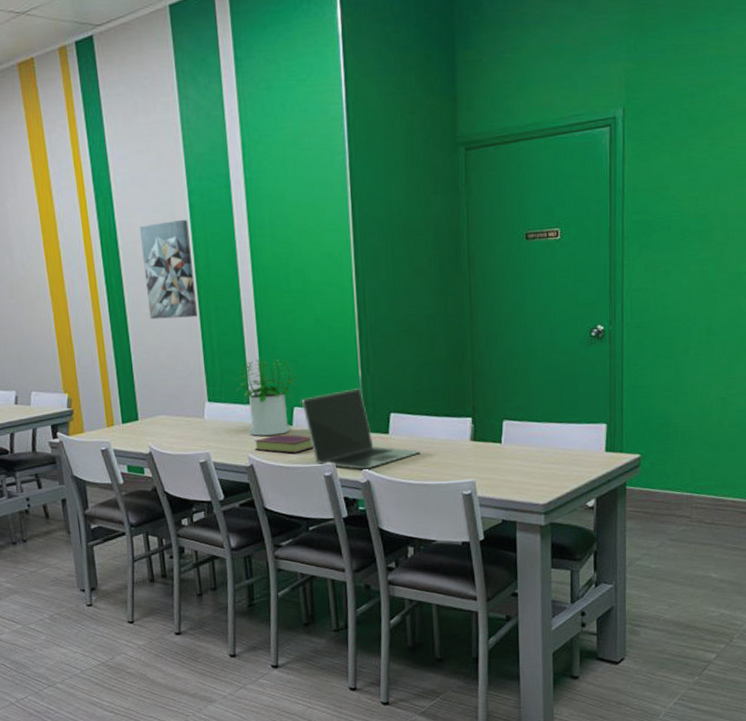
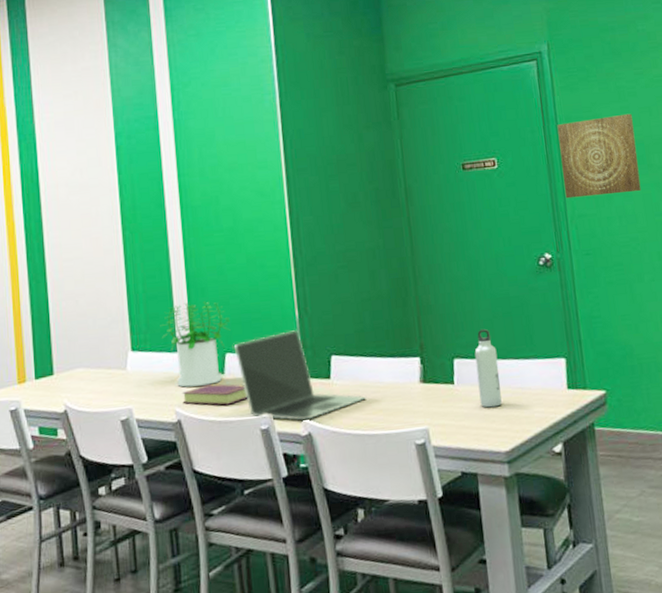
wall art: present [140,219,197,319] -> none [64,161,122,265]
water bottle: none [523,395,544,466] -> present [474,329,502,408]
wall art: none [623,186,700,272] -> present [557,113,641,199]

